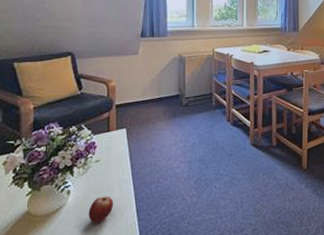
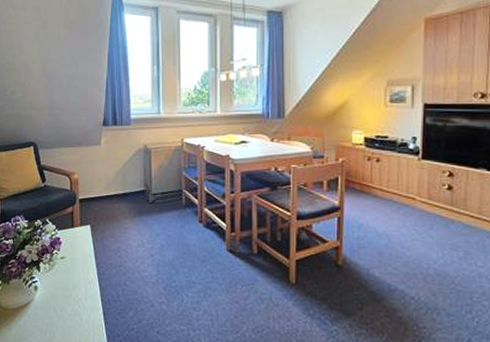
fruit: present [88,196,114,223] -> none [56,295,80,322]

